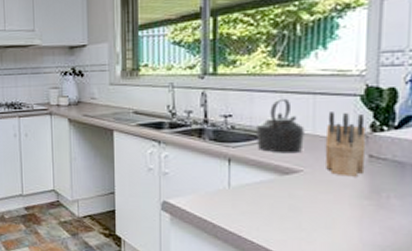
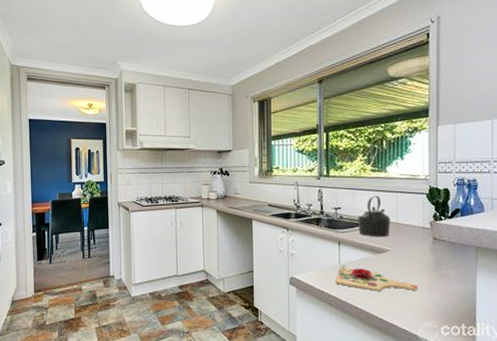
cutting board: none [223,188,342,224] -> present [335,265,417,291]
knife block: present [325,112,367,177] -> none [404,206,431,254]

